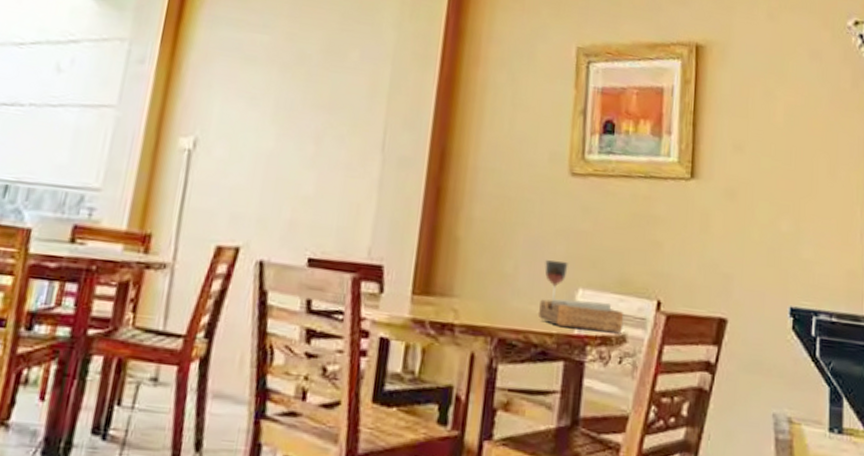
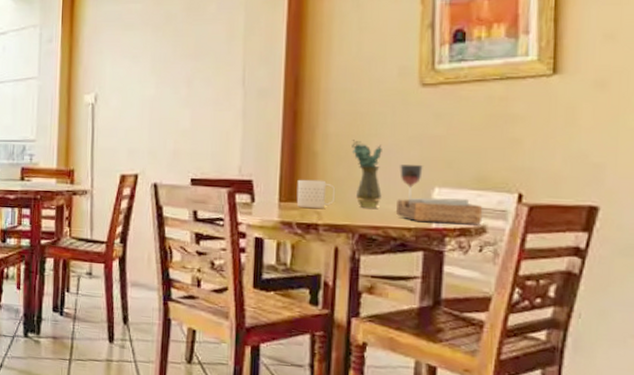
mug: none [431,268,477,305] -> present [296,179,336,208]
vase: none [496,227,528,309] -> present [351,140,382,208]

